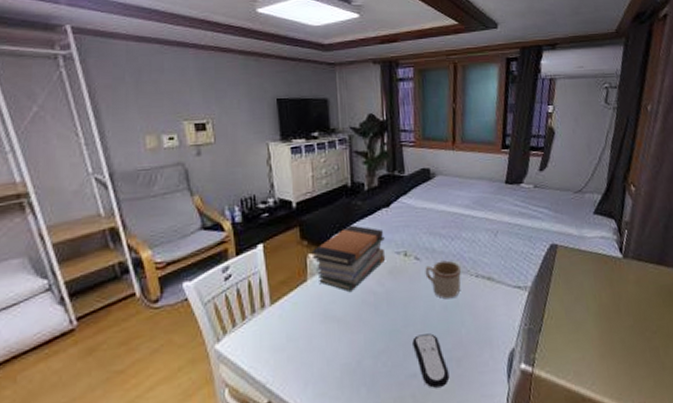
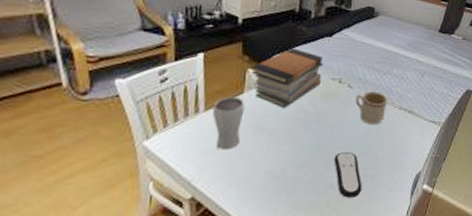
drinking glass: none [278,285,311,346] -> present [212,96,245,150]

